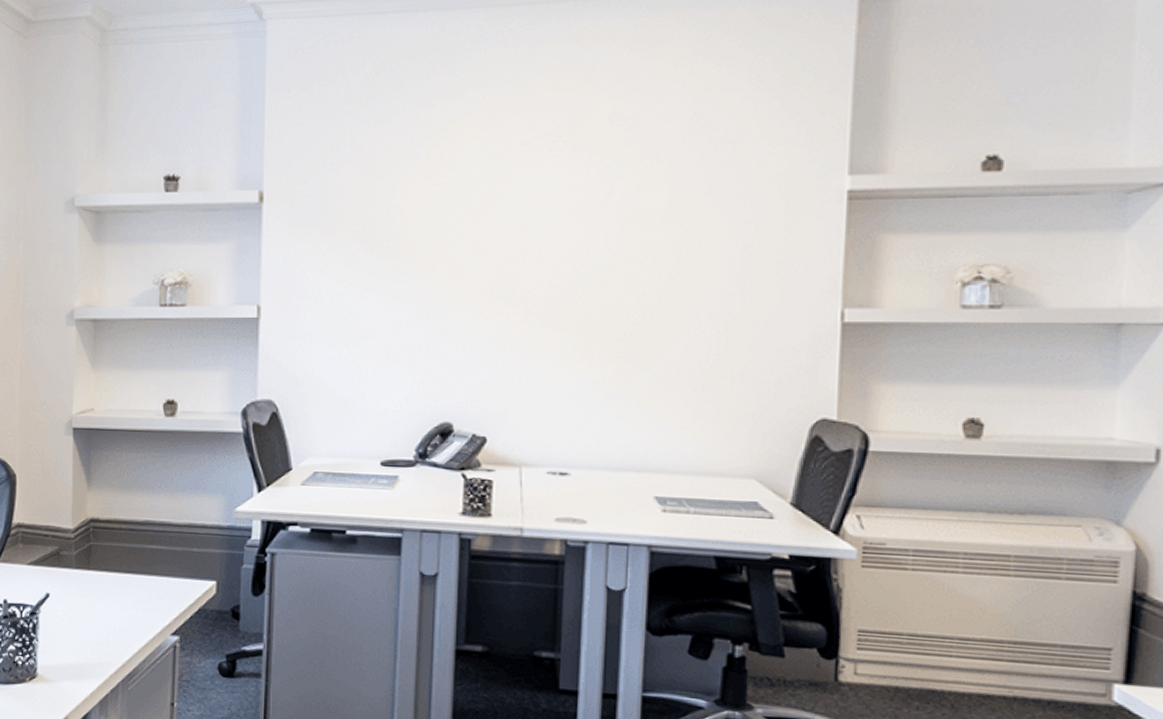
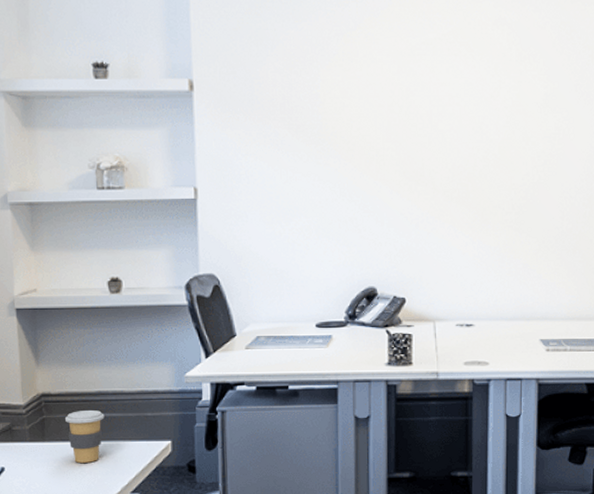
coffee cup: none [110,540,150,597] -> present [64,410,105,463]

